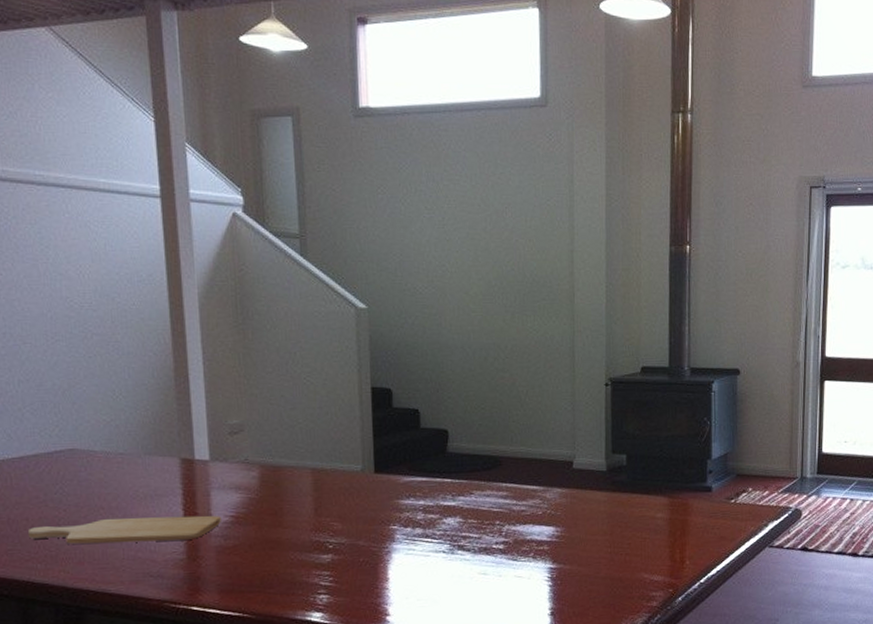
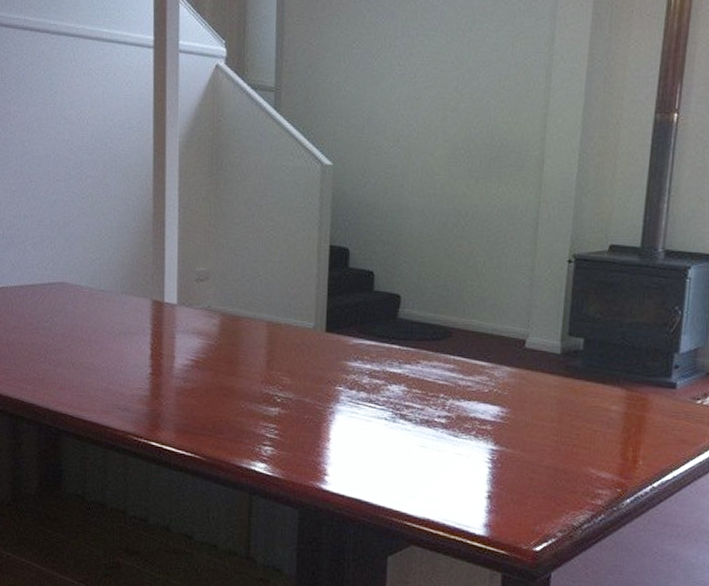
chopping board: present [27,515,221,544] -> none [21,350,183,378]

